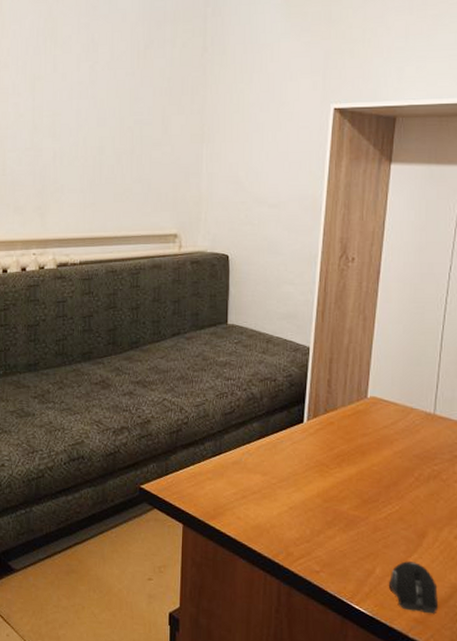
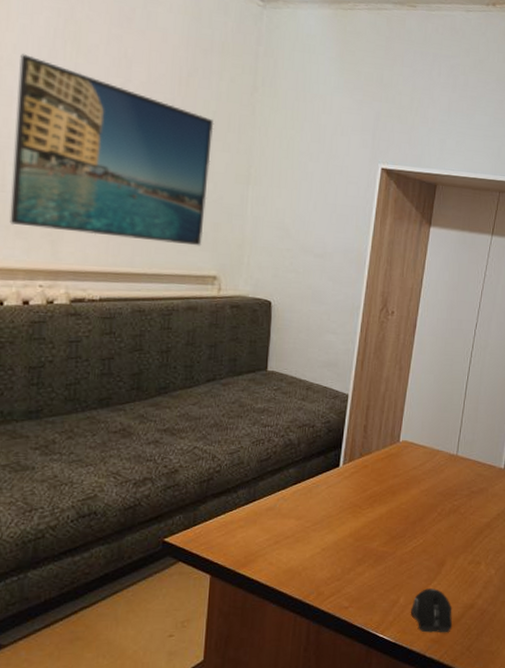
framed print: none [9,55,170,207] -> present [9,54,214,246]

